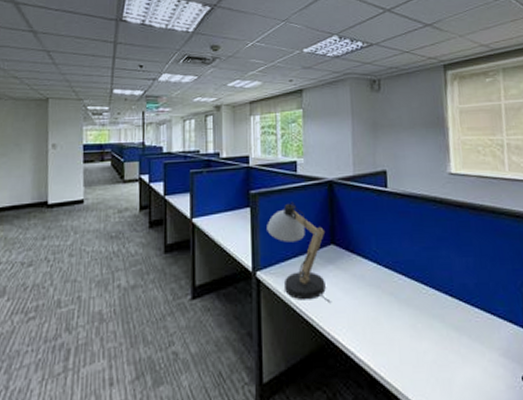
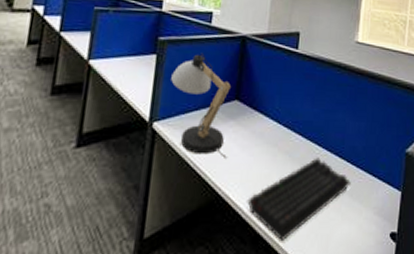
keyboard: none [358,297,467,386] -> present [247,158,351,242]

